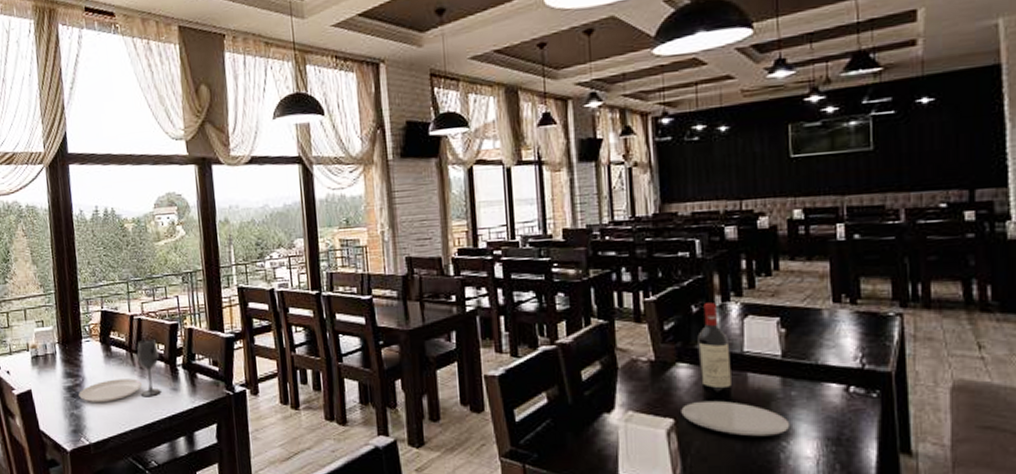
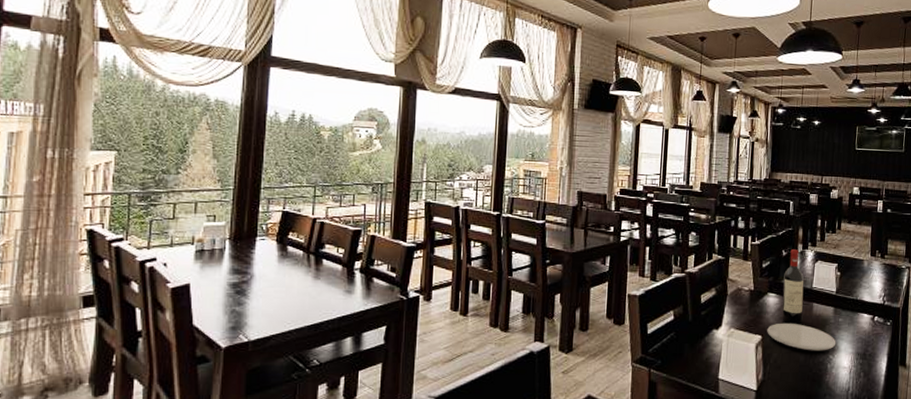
plate: present [79,378,143,403] -> none [244,279,316,301]
wine glass: present [136,339,161,397] -> none [313,242,337,298]

